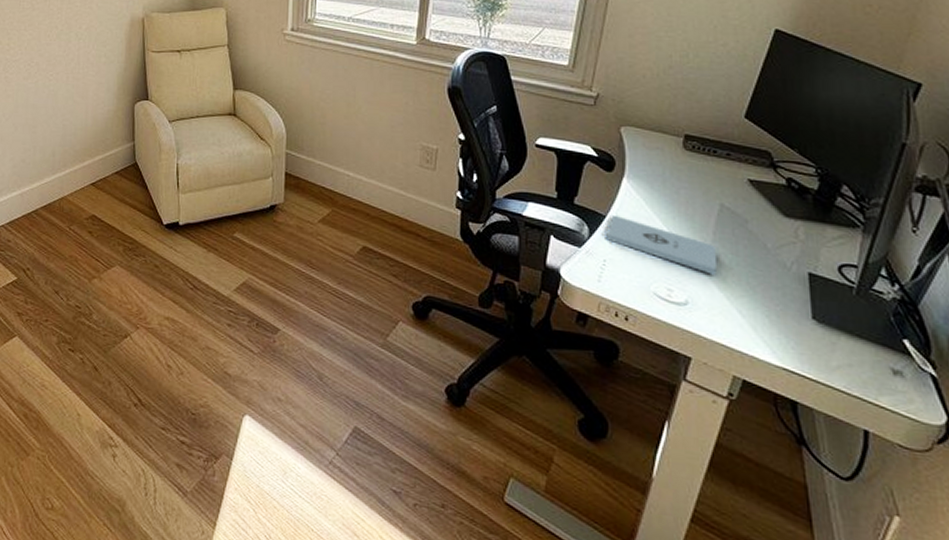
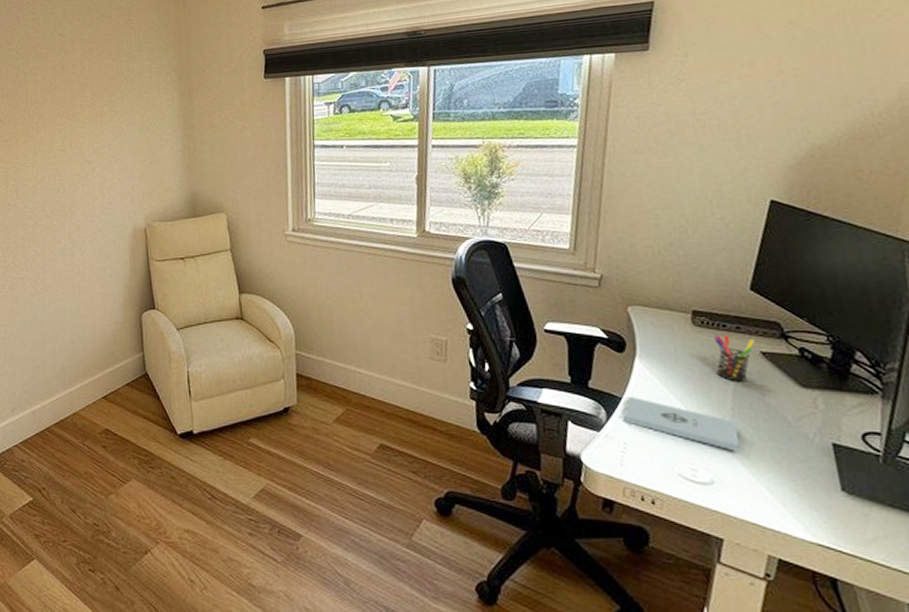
pen holder: none [702,160,743,208] -> present [713,334,755,382]

